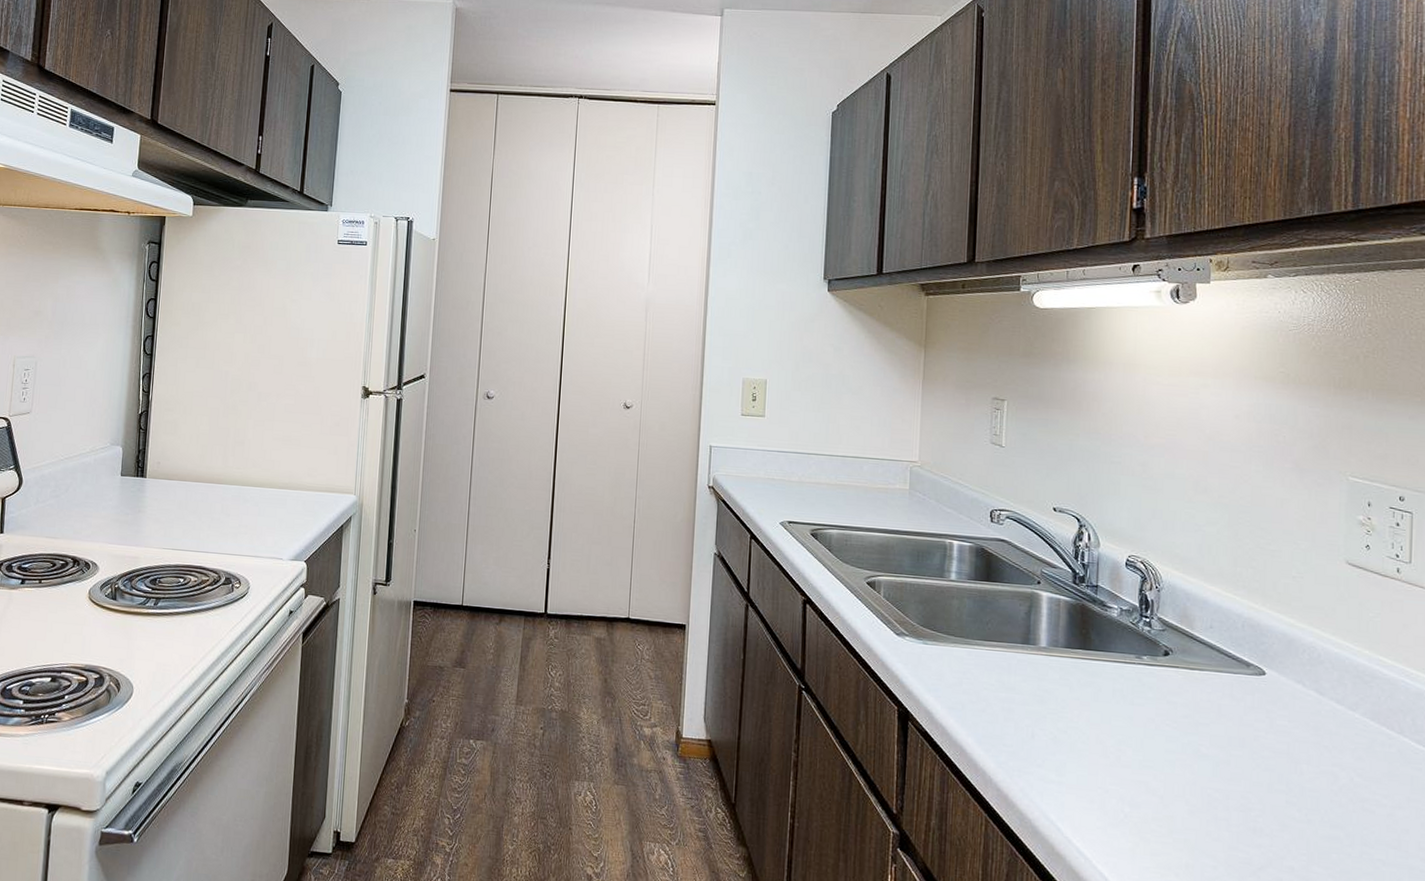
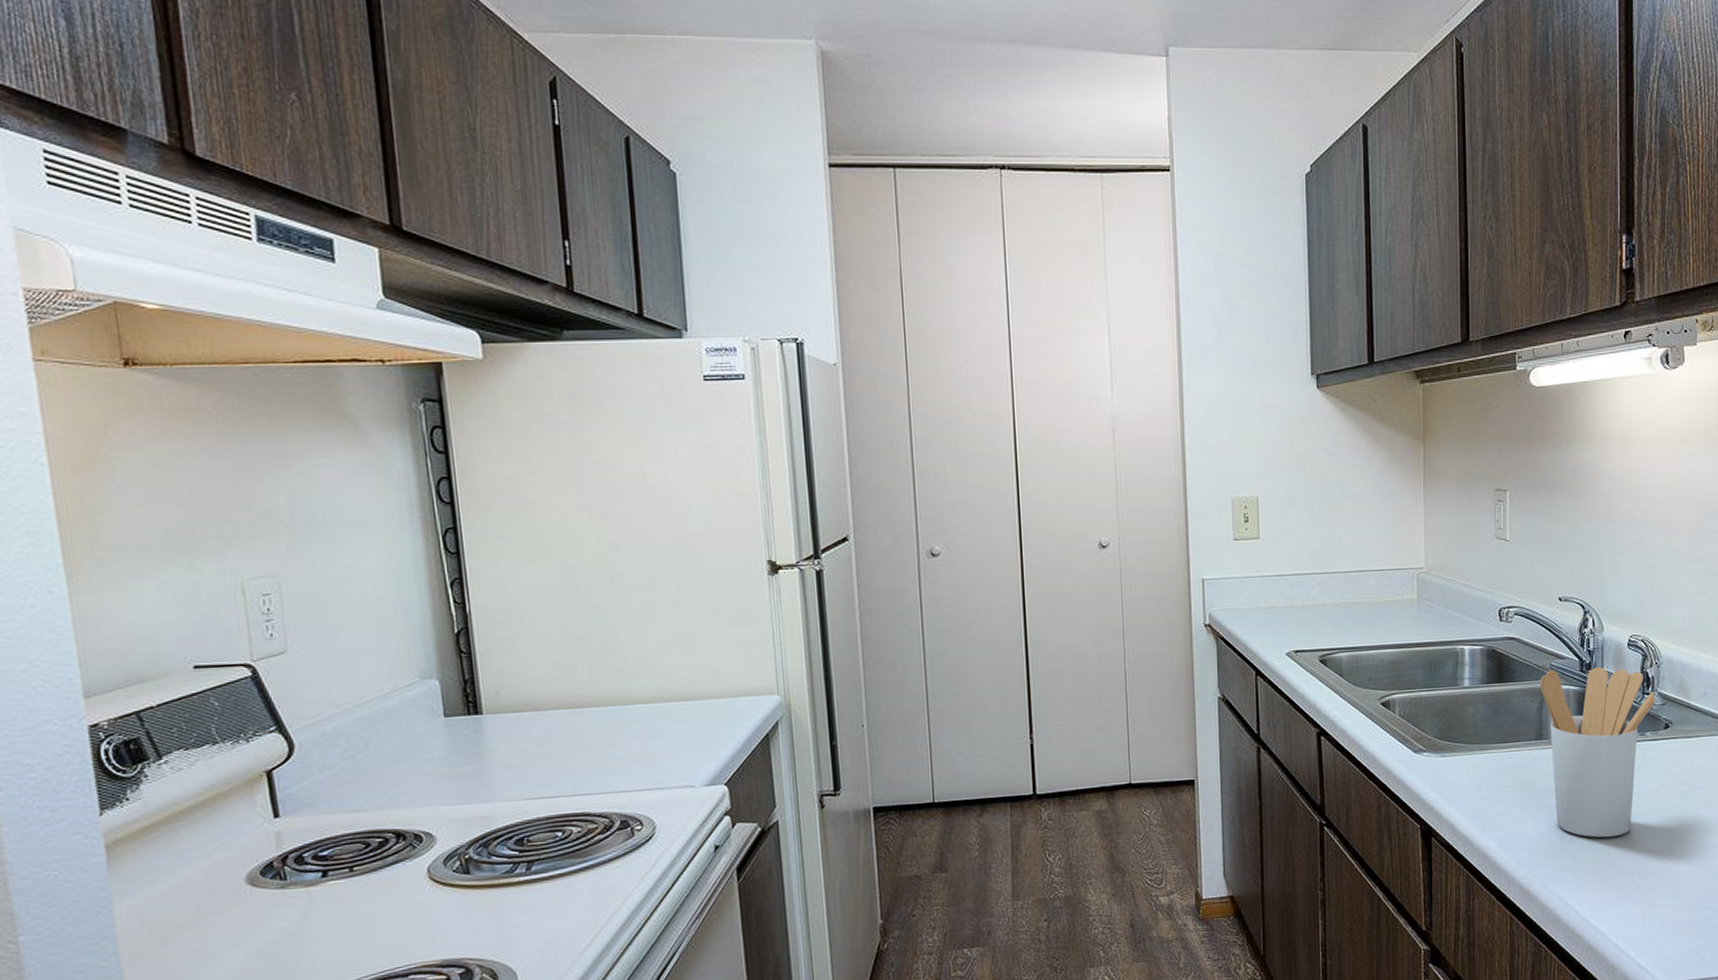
utensil holder: none [1029,577,1155,758] -> present [1540,667,1655,838]

